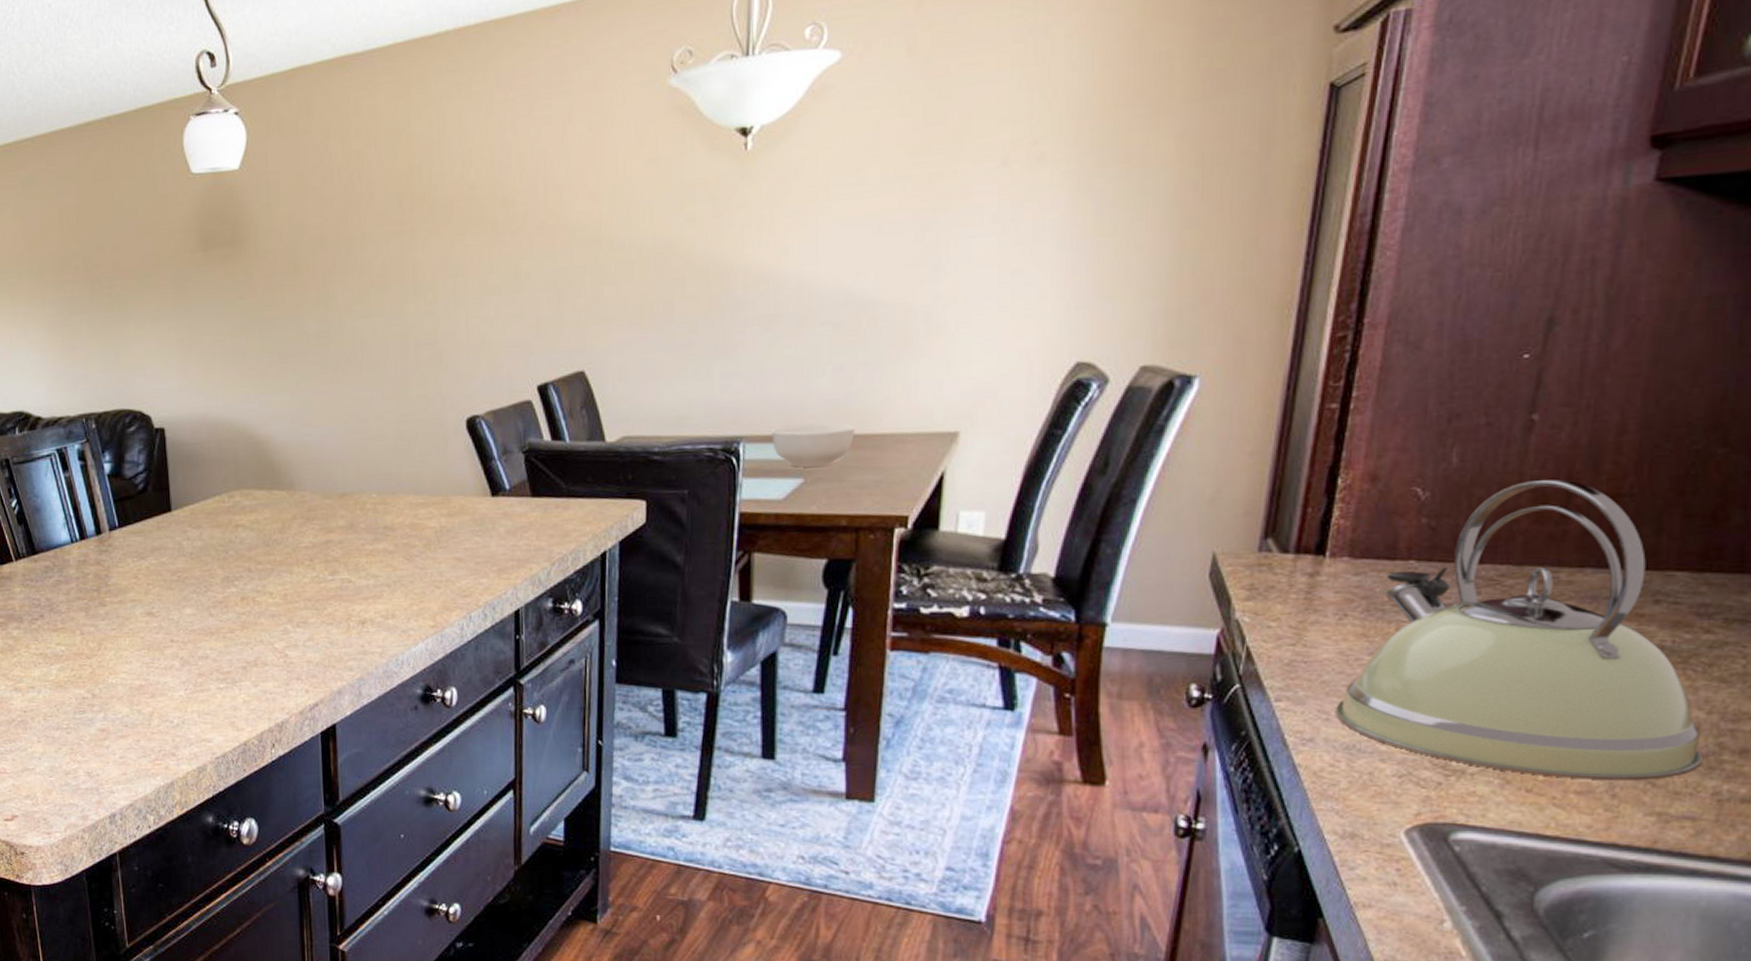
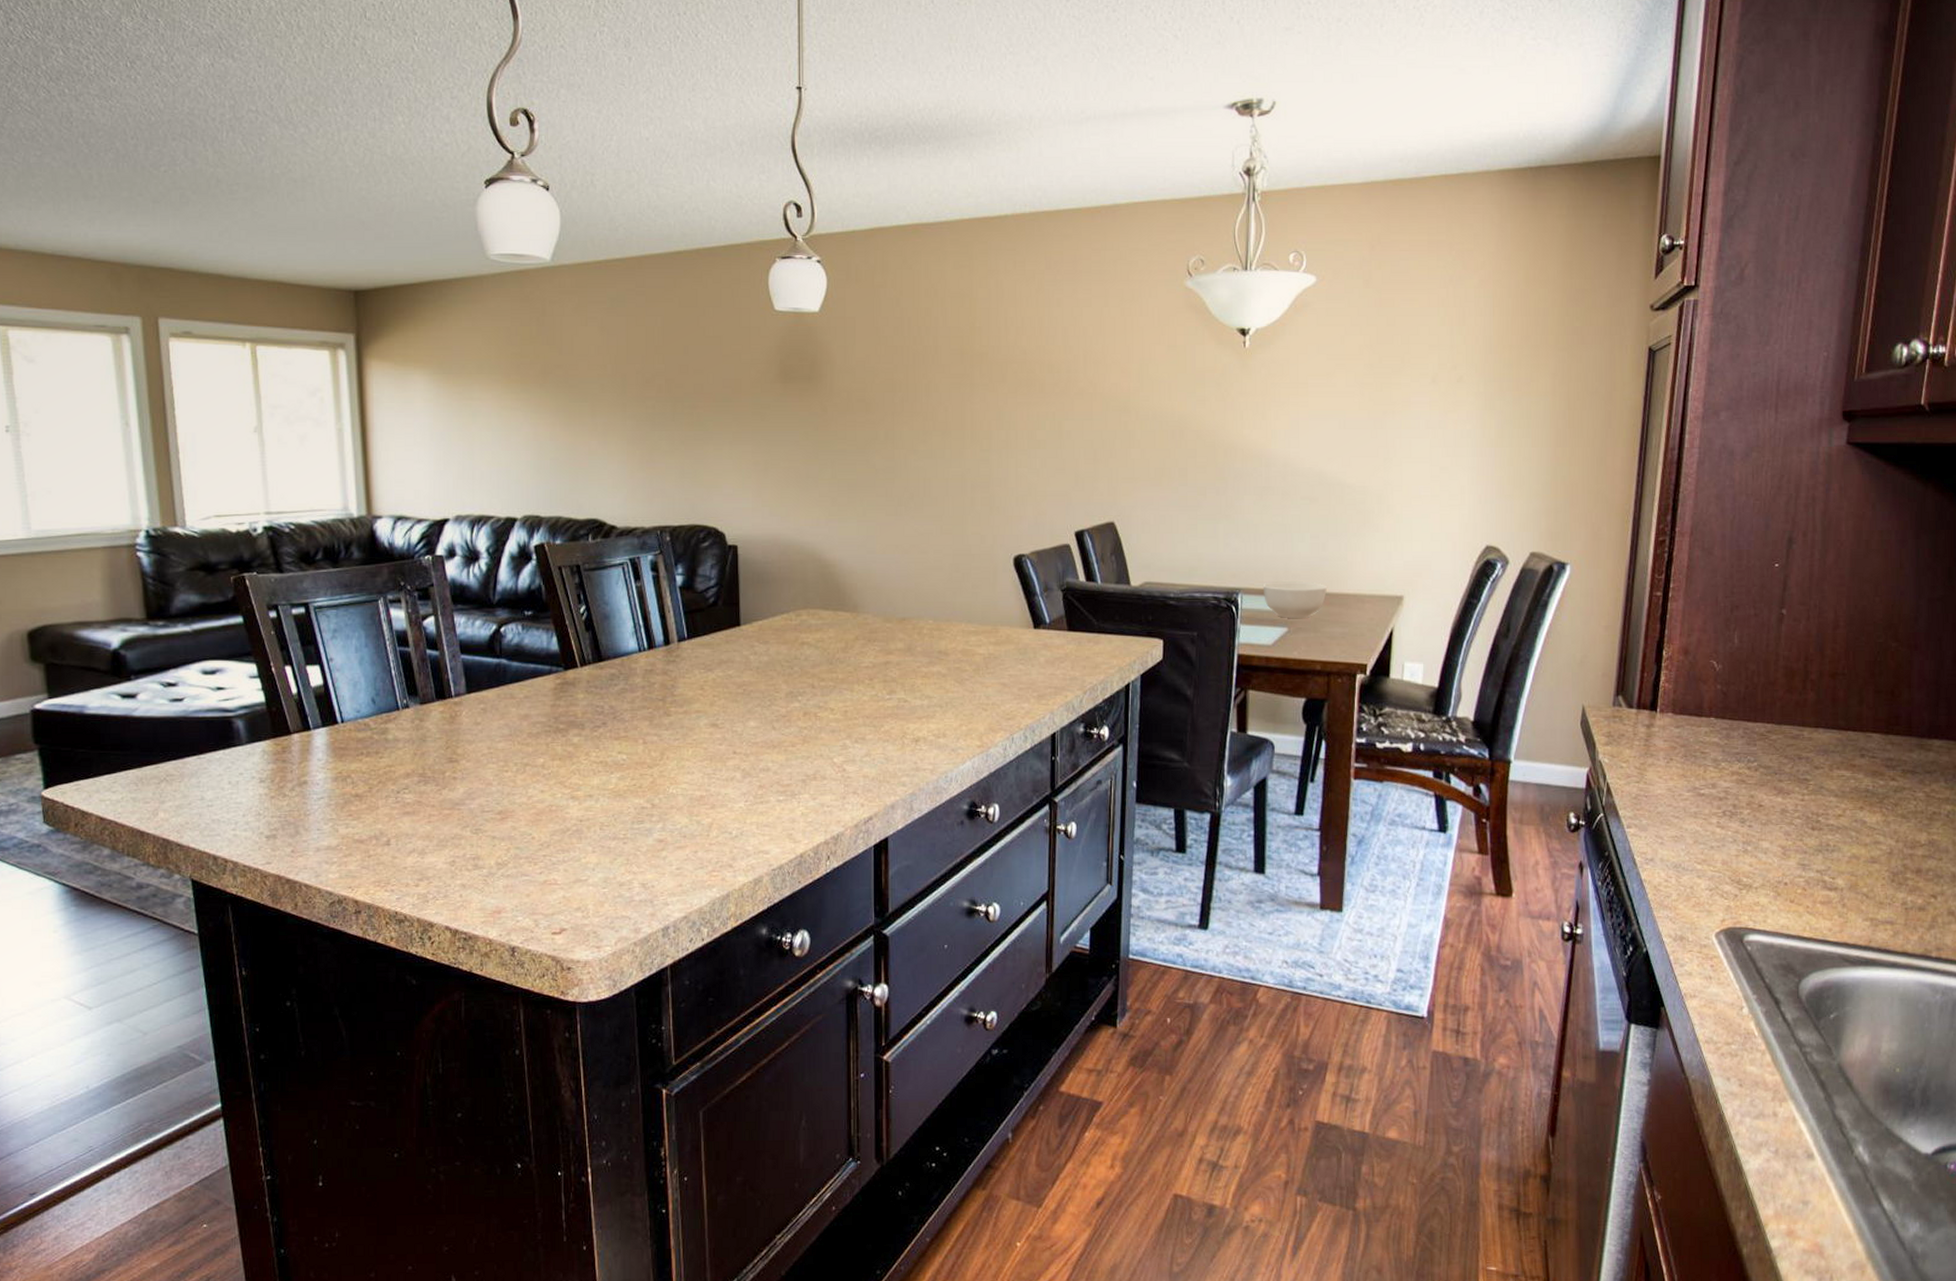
kettle: present [1336,478,1702,781] -> none [1667,659,1895,893]

